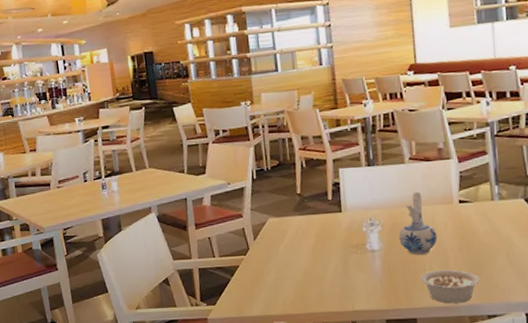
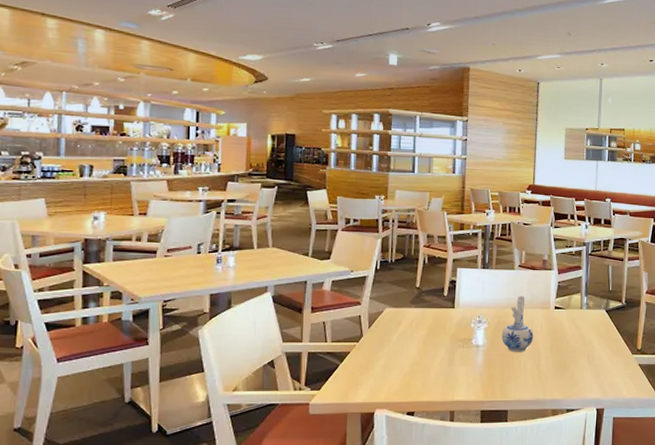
legume: present [420,269,480,304] -> none [515,366,564,398]

